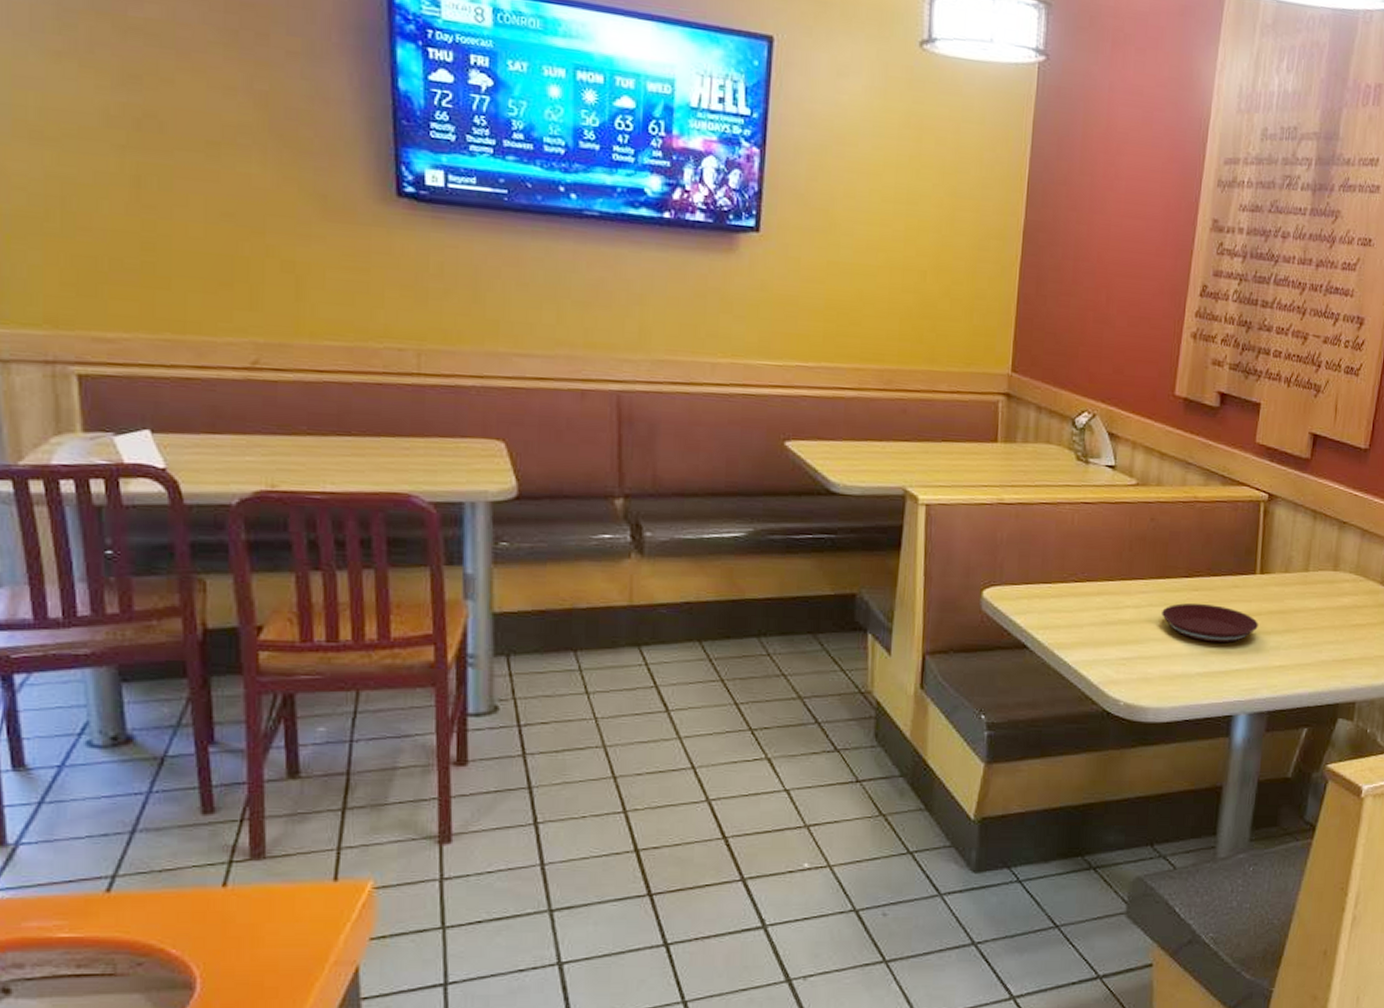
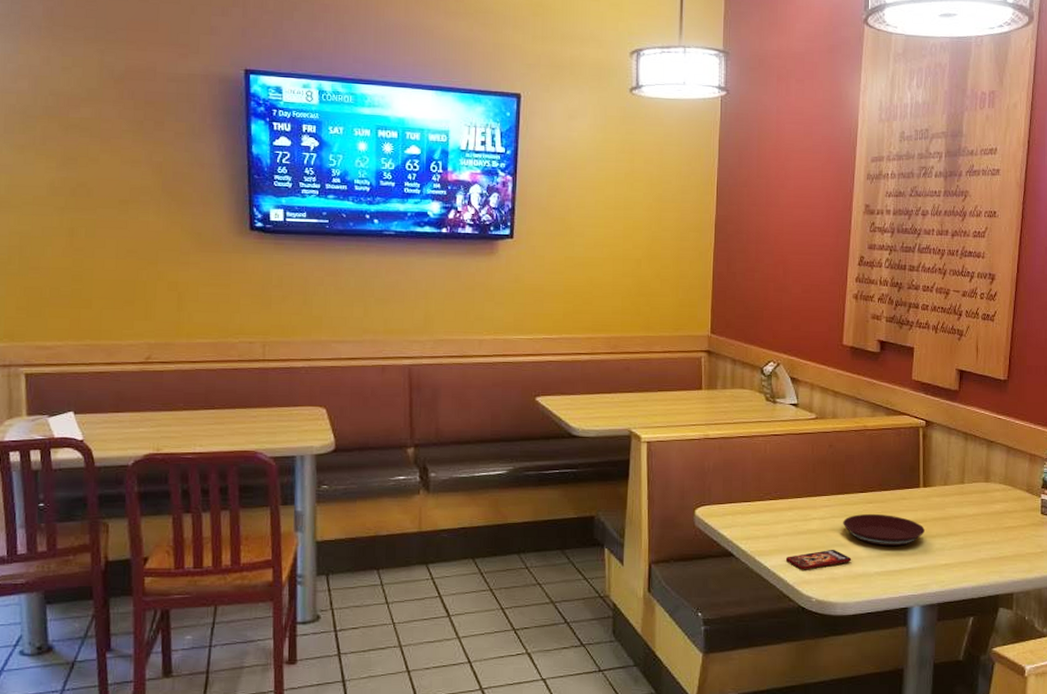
smartphone: none [1090,643,1170,668] -> present [785,549,852,570]

